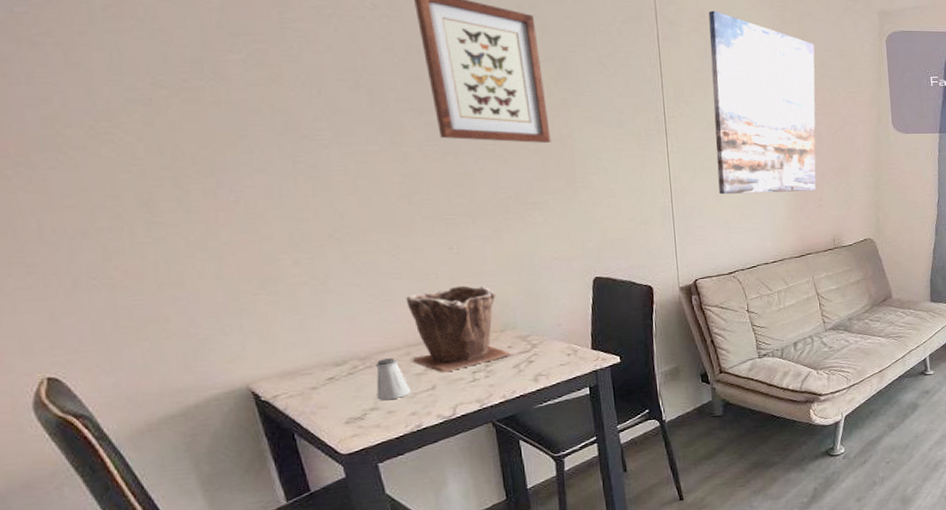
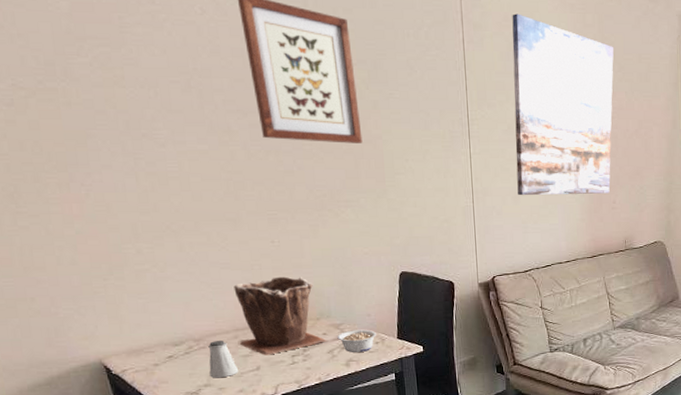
legume: none [524,340,568,367] -> present [337,329,376,353]

